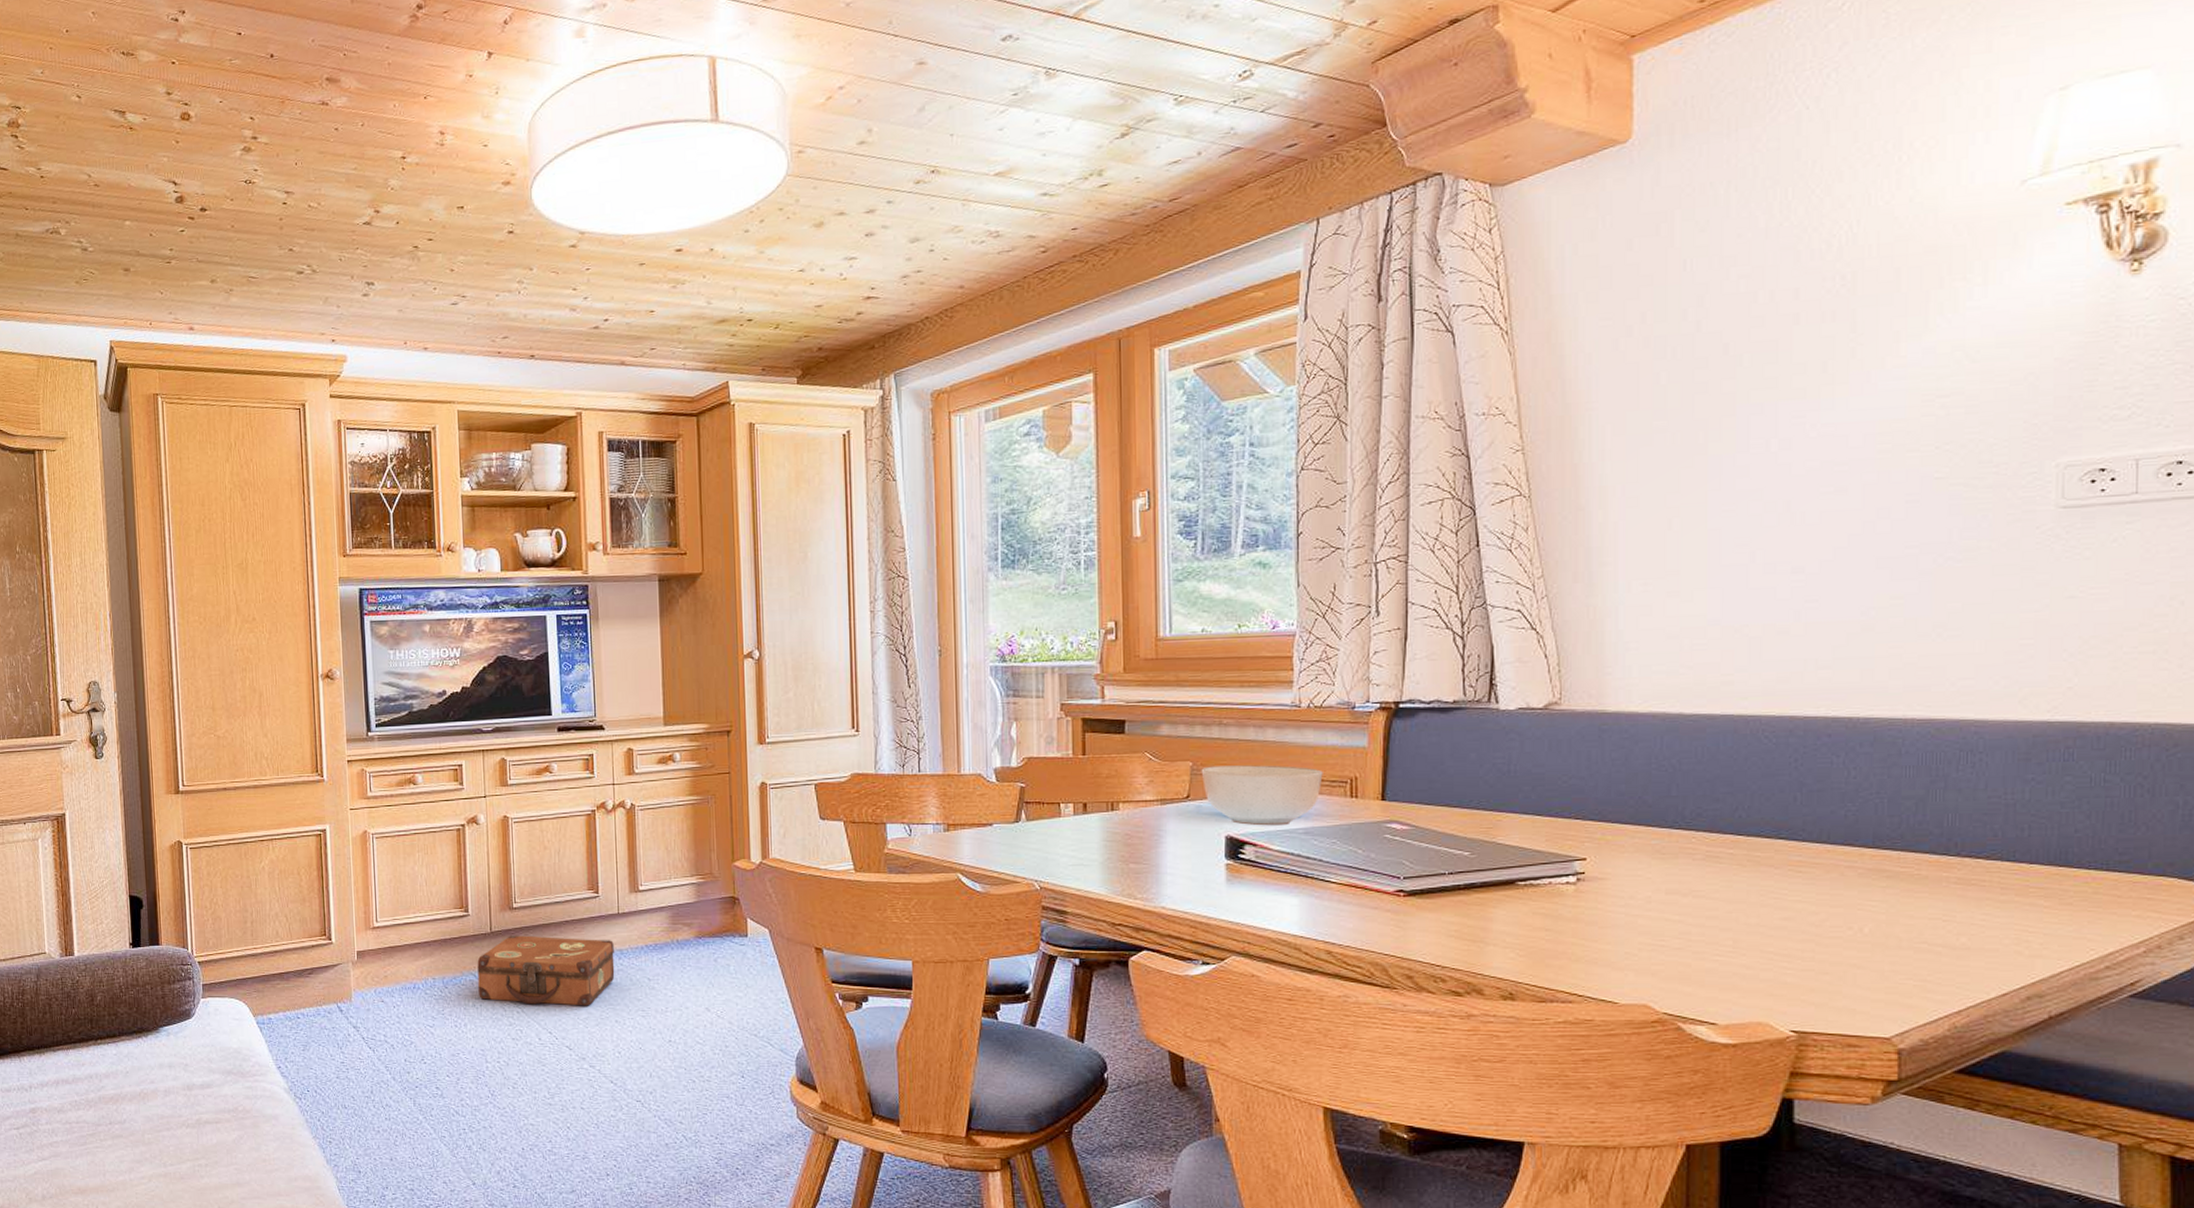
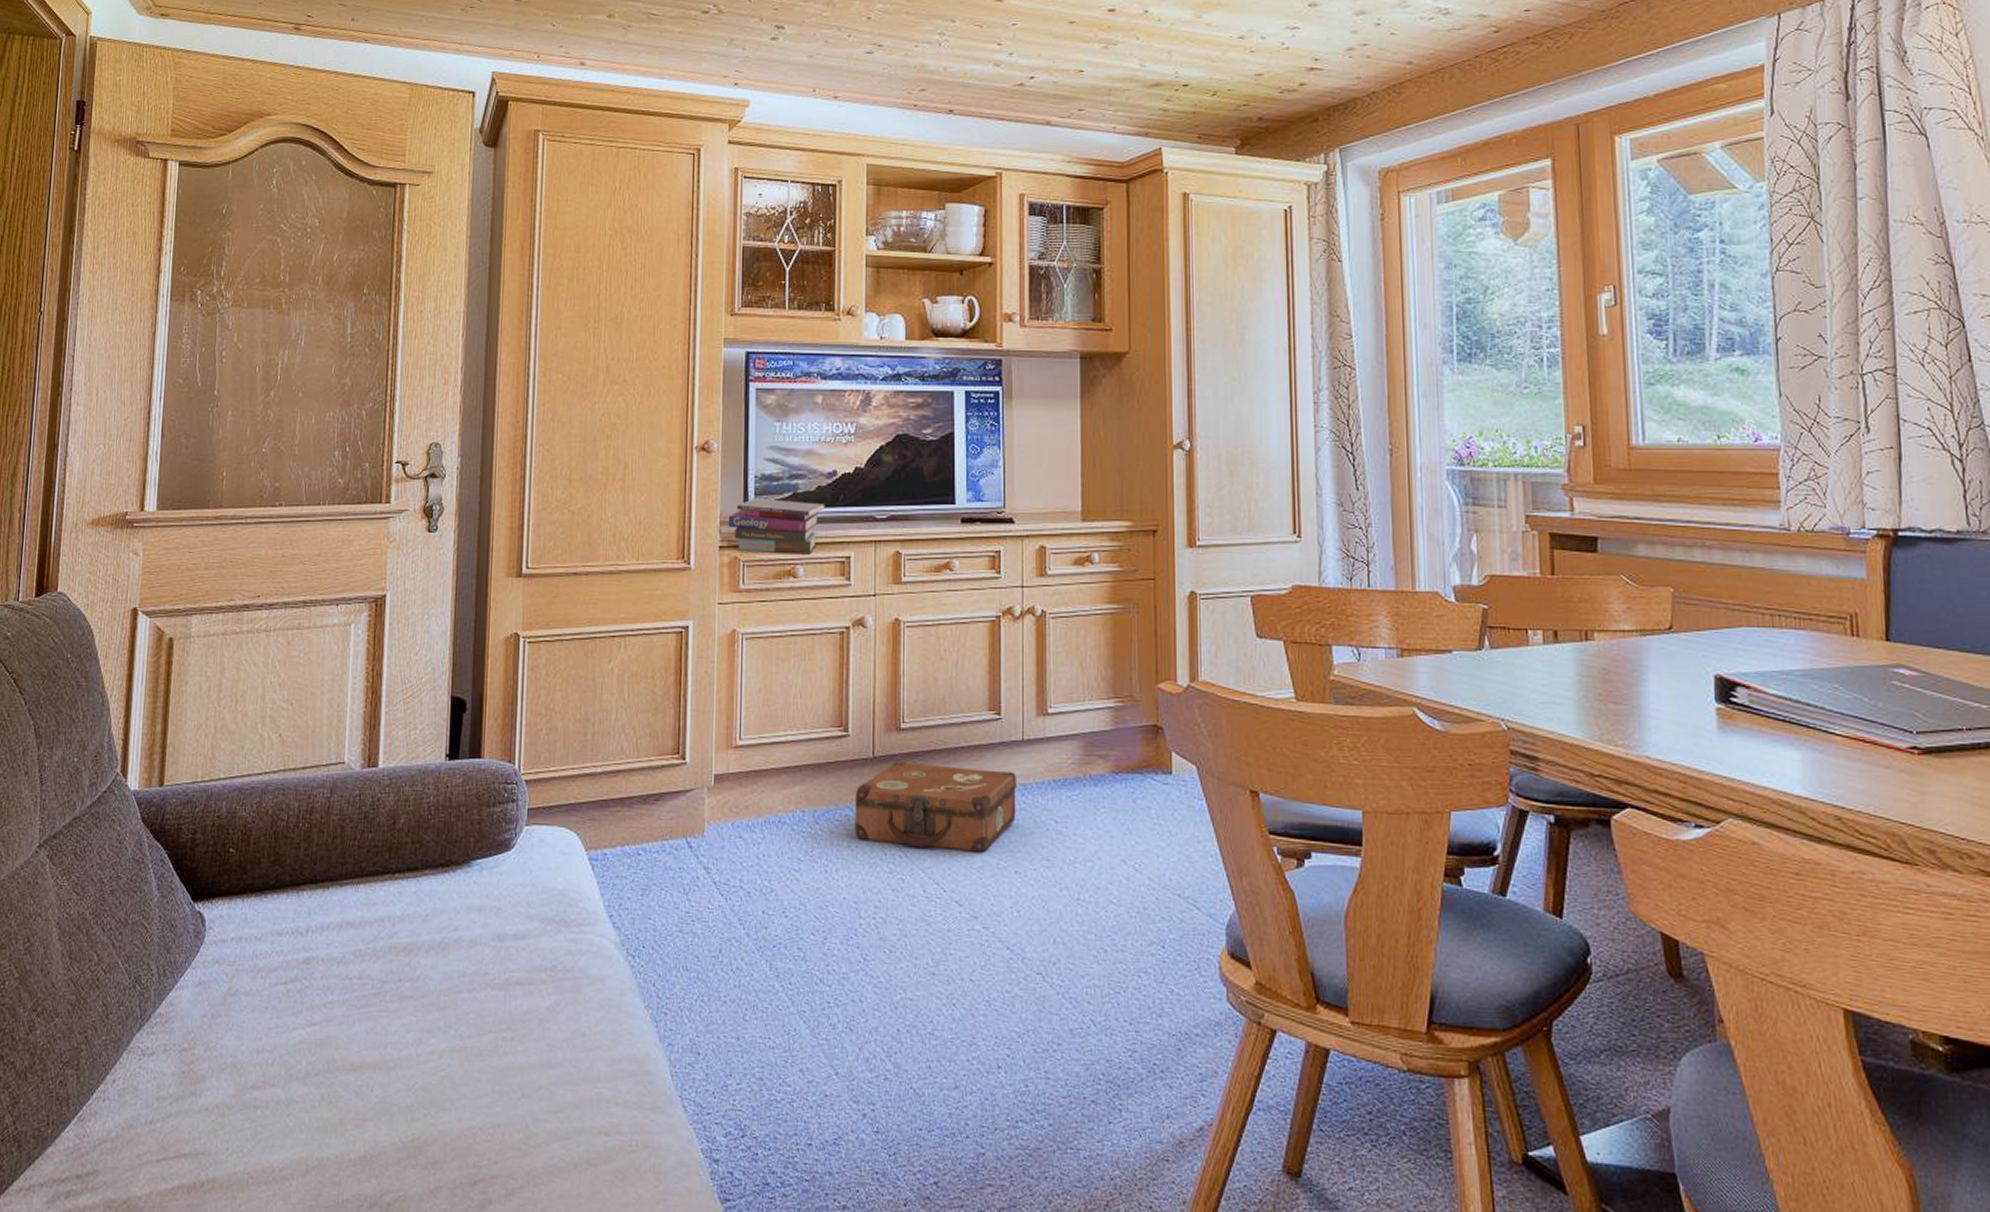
books: none [353,717,437,765] -> present [728,499,825,554]
bowl: present [1201,765,1323,826] -> none [1683,594,1820,666]

